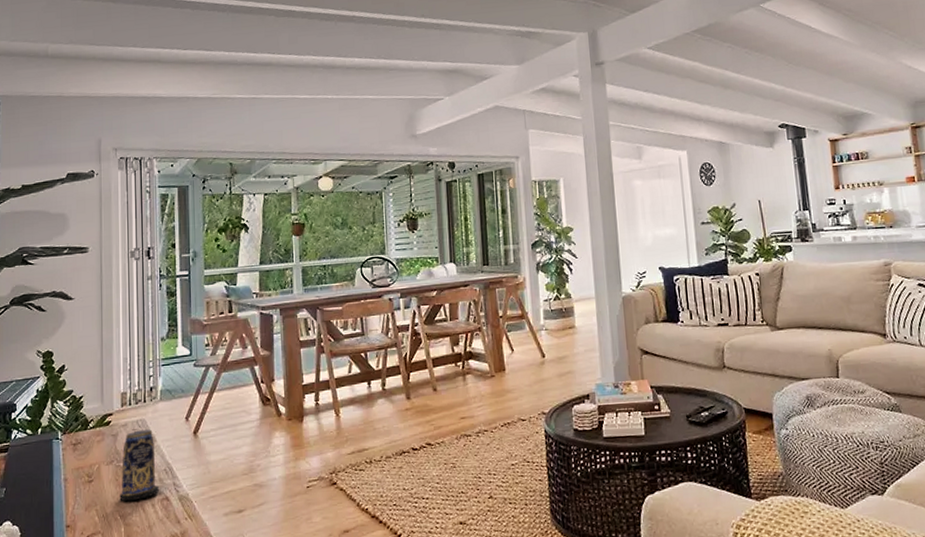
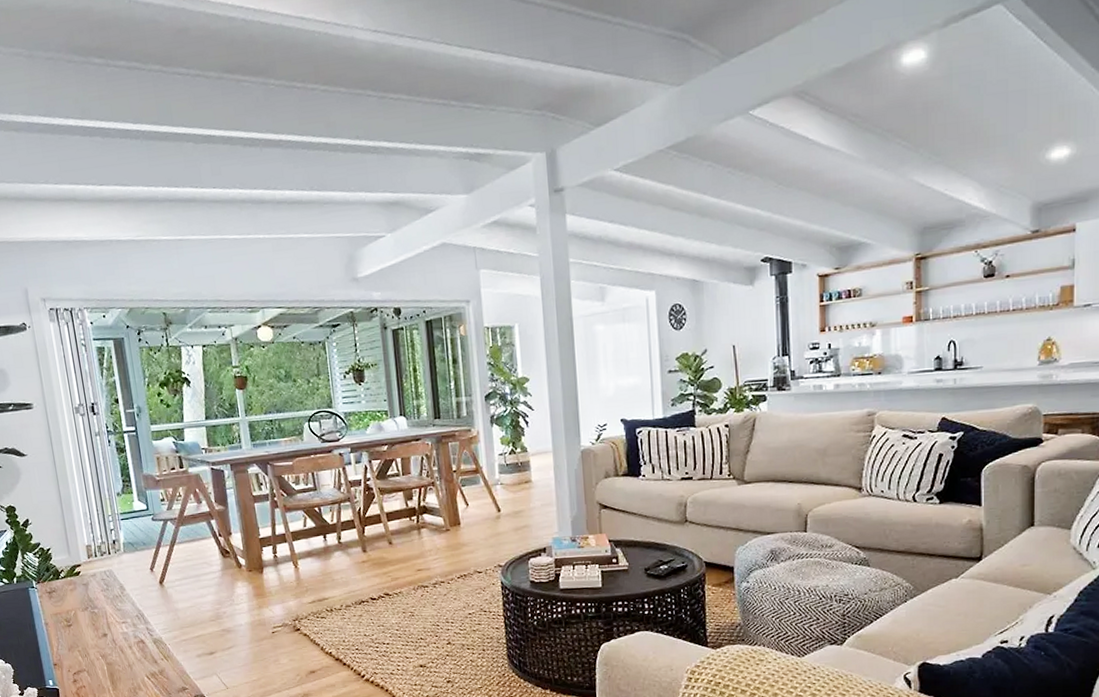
candle: present [119,429,160,502] -> none [95,579,135,644]

